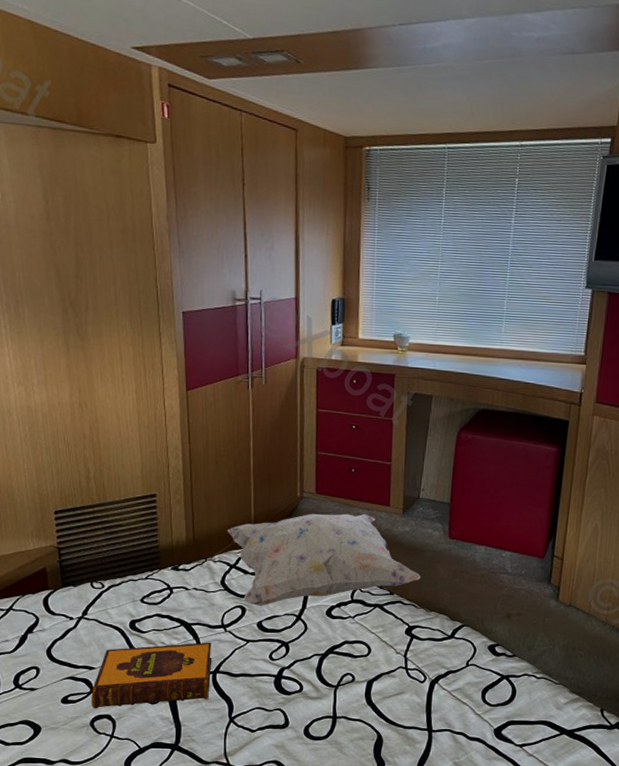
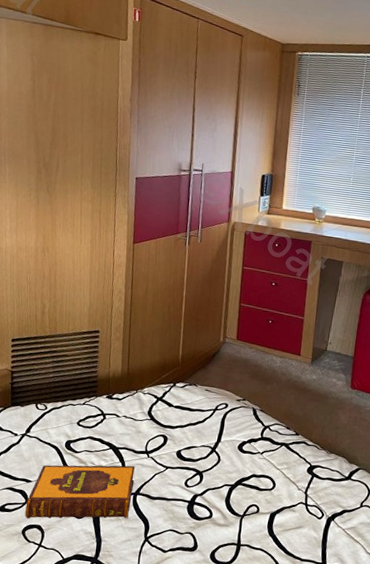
decorative pillow: present [227,513,421,606] -> none [157,357,324,437]

